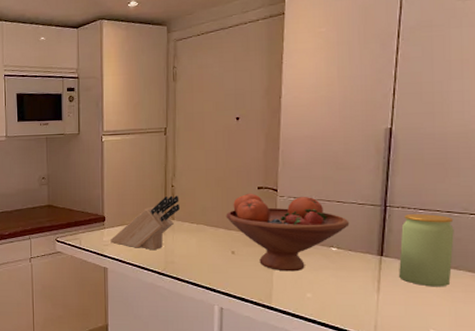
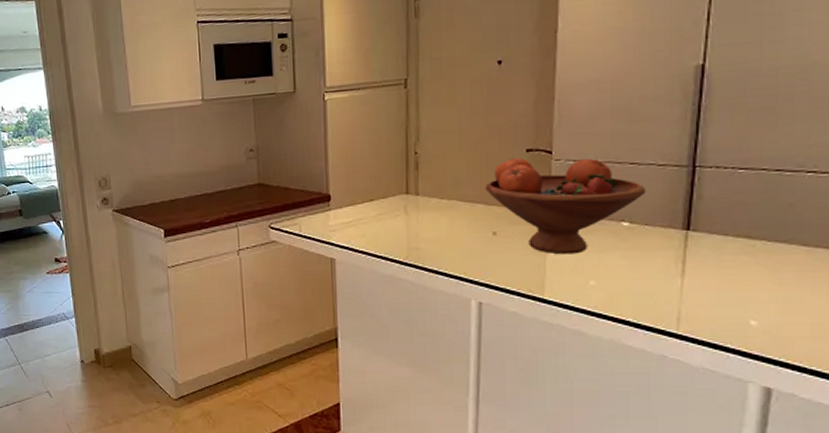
knife block: present [110,195,180,251] -> none [338,164,425,235]
jar: present [399,214,454,287] -> none [711,174,785,267]

